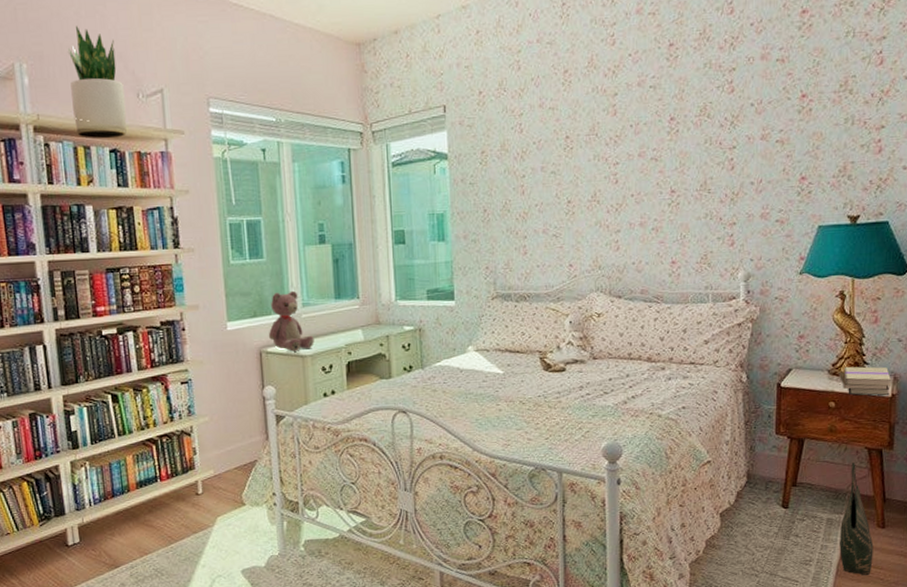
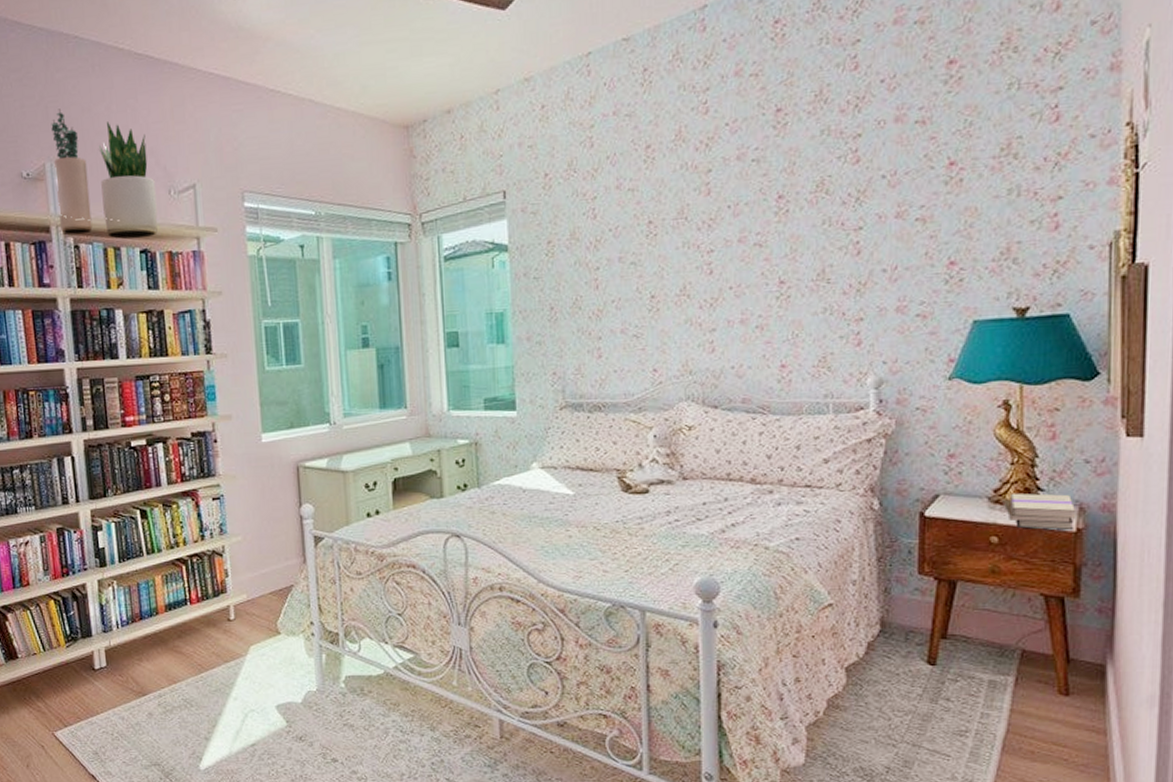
vase: none [19,11,63,134] -> present [51,108,93,235]
teddy bear: present [268,290,314,352] -> none [306,399,357,467]
tote bag: present [839,461,874,576] -> none [1006,611,1054,754]

